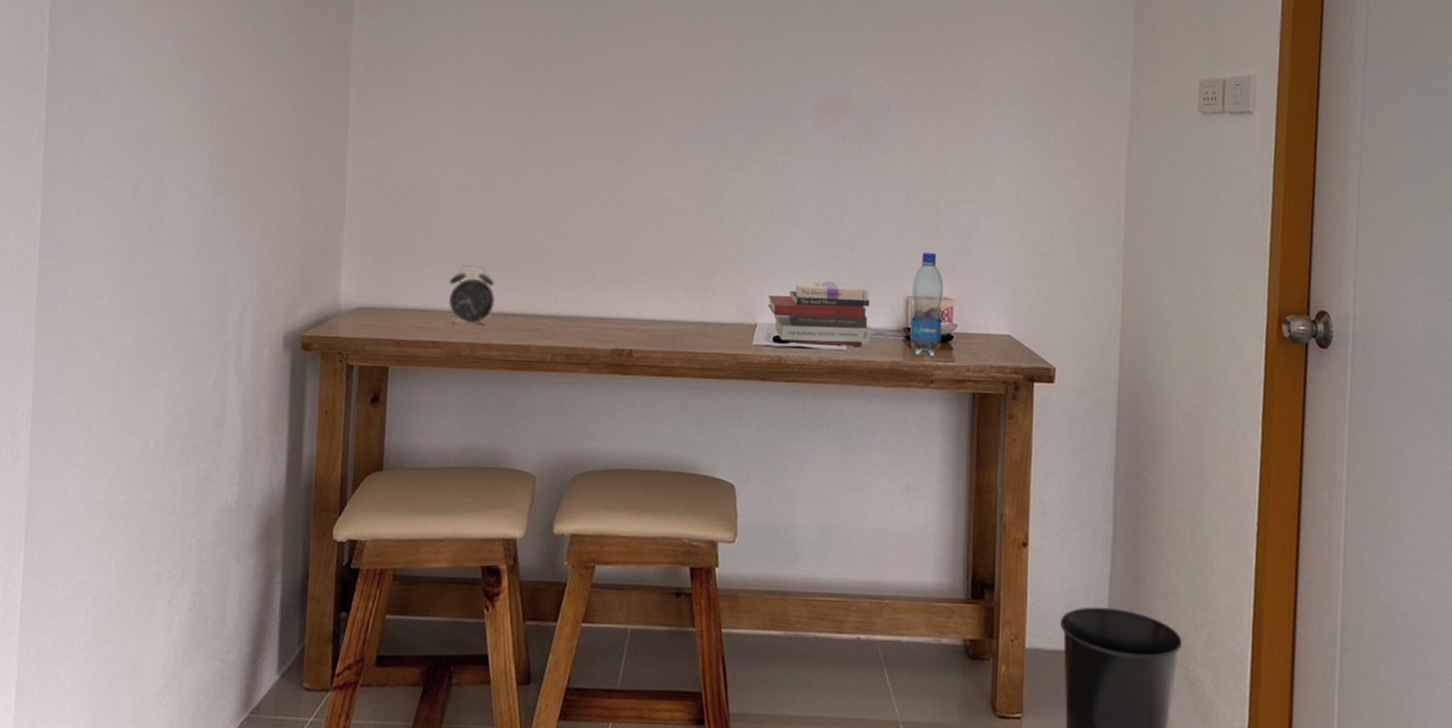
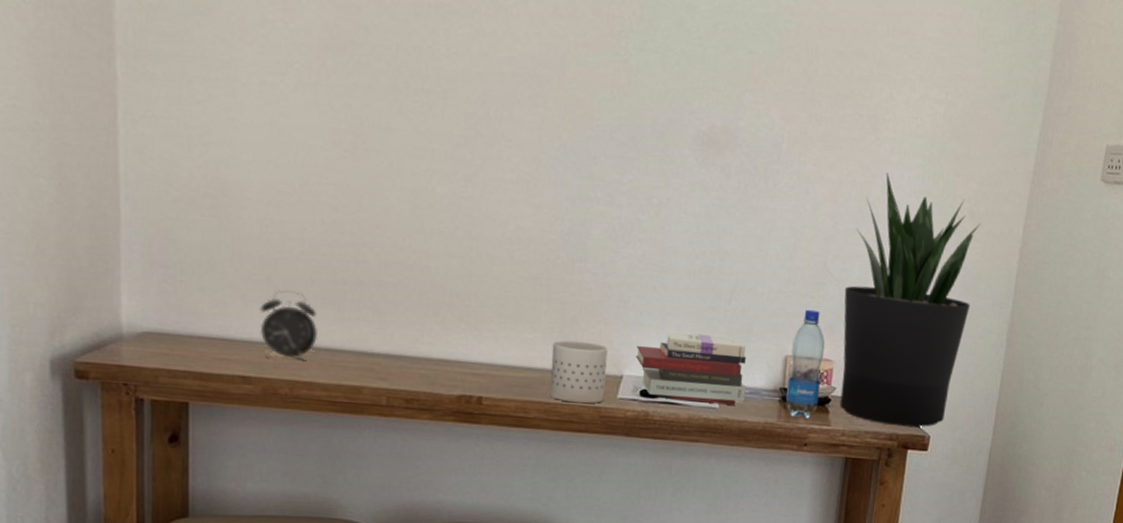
mug: none [692,293,743,352] -> present [549,340,609,404]
planter: none [958,123,1084,360] -> present [839,173,980,427]

